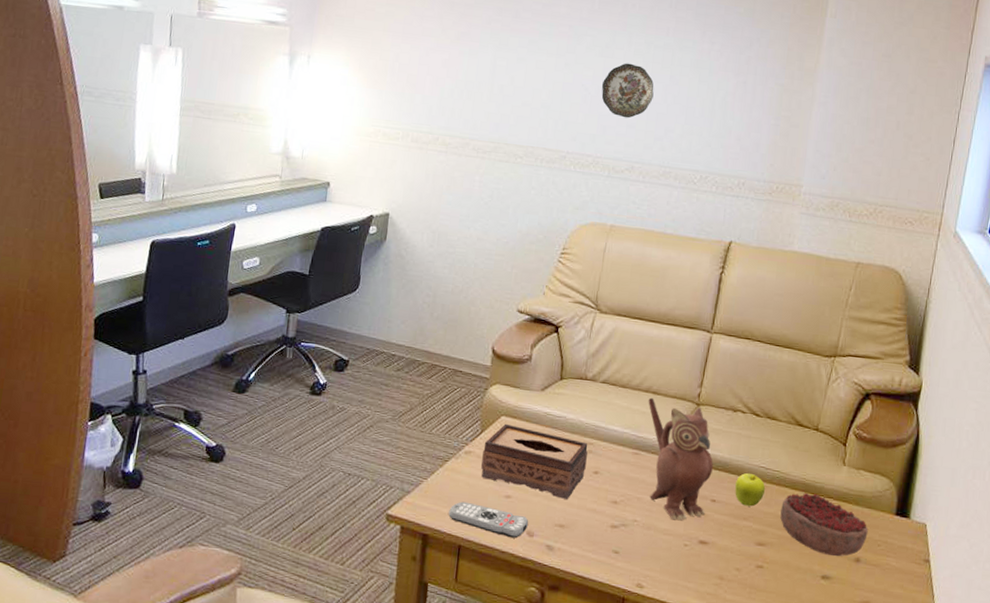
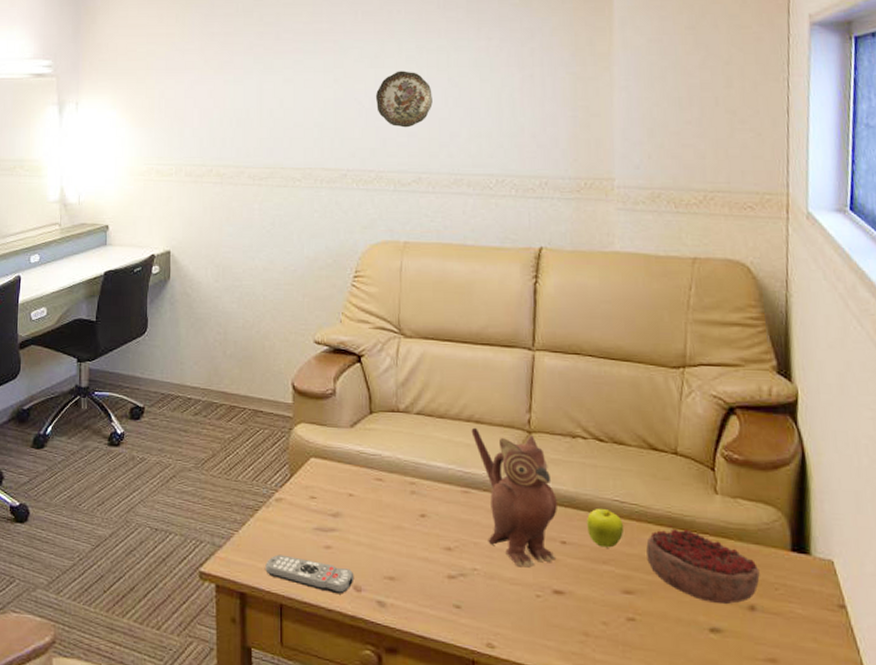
tissue box: present [481,423,588,499] -> none [295,465,411,548]

